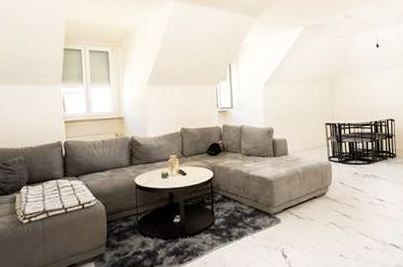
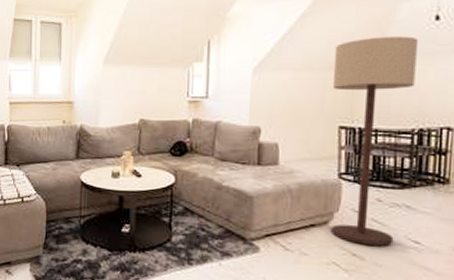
floor lamp: none [318,58,369,207] -> present [331,36,418,246]

